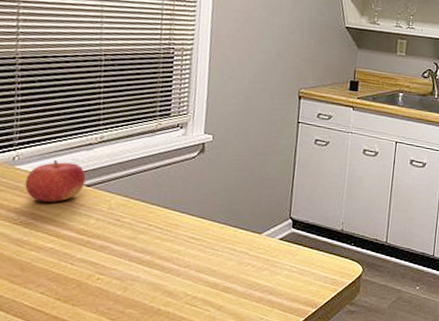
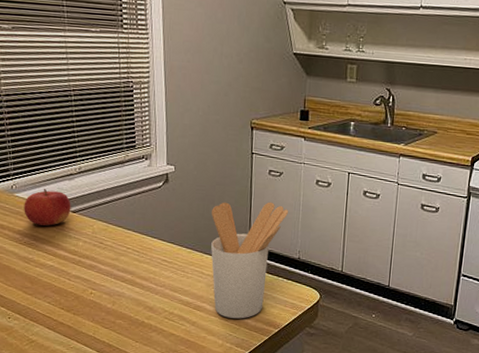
utensil holder: none [245,172,333,299] -> present [211,202,288,319]

